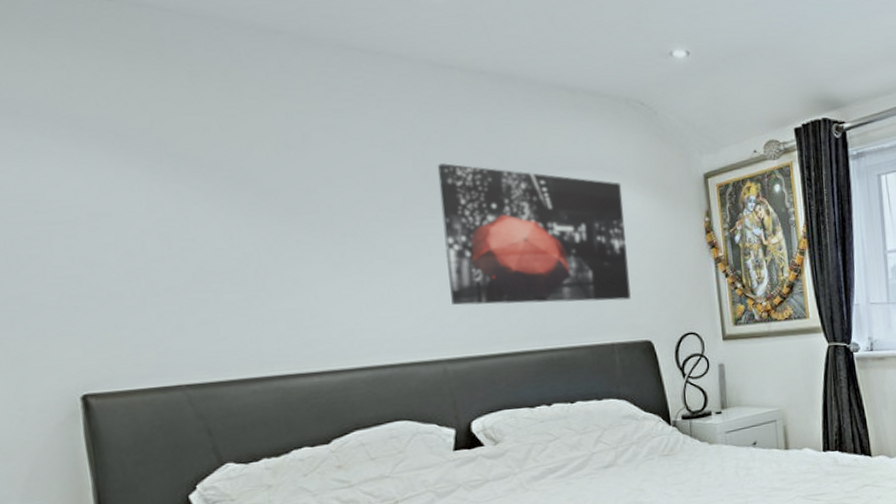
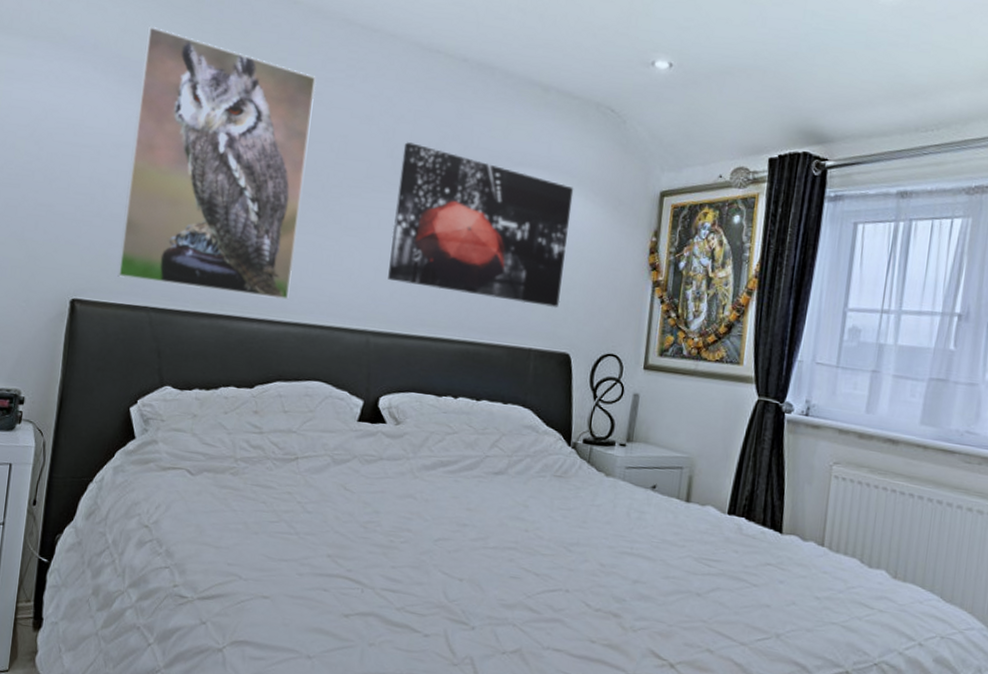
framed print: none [99,77,348,360] -> present [117,25,317,301]

